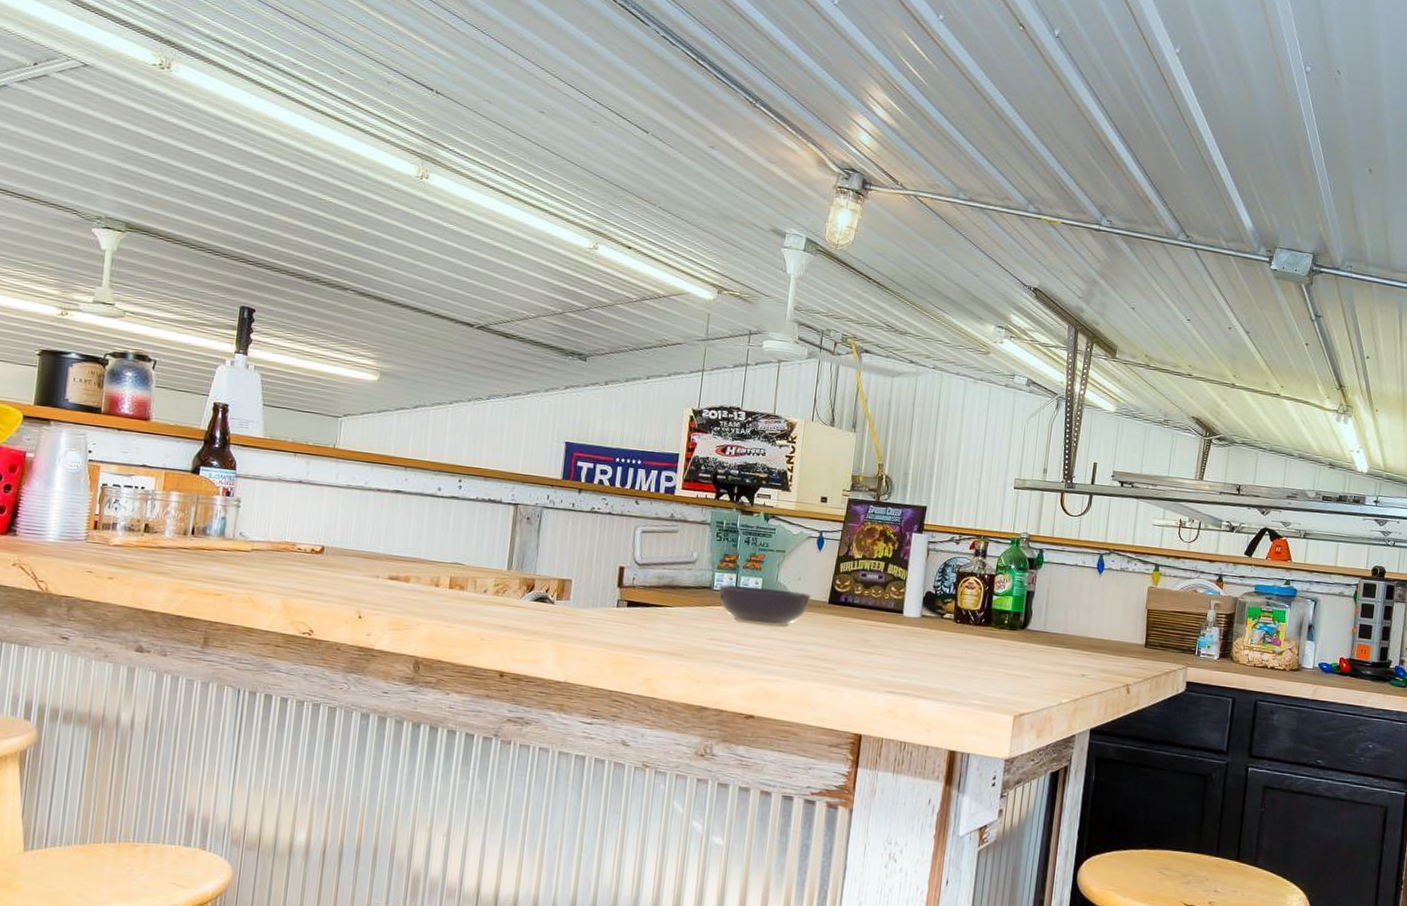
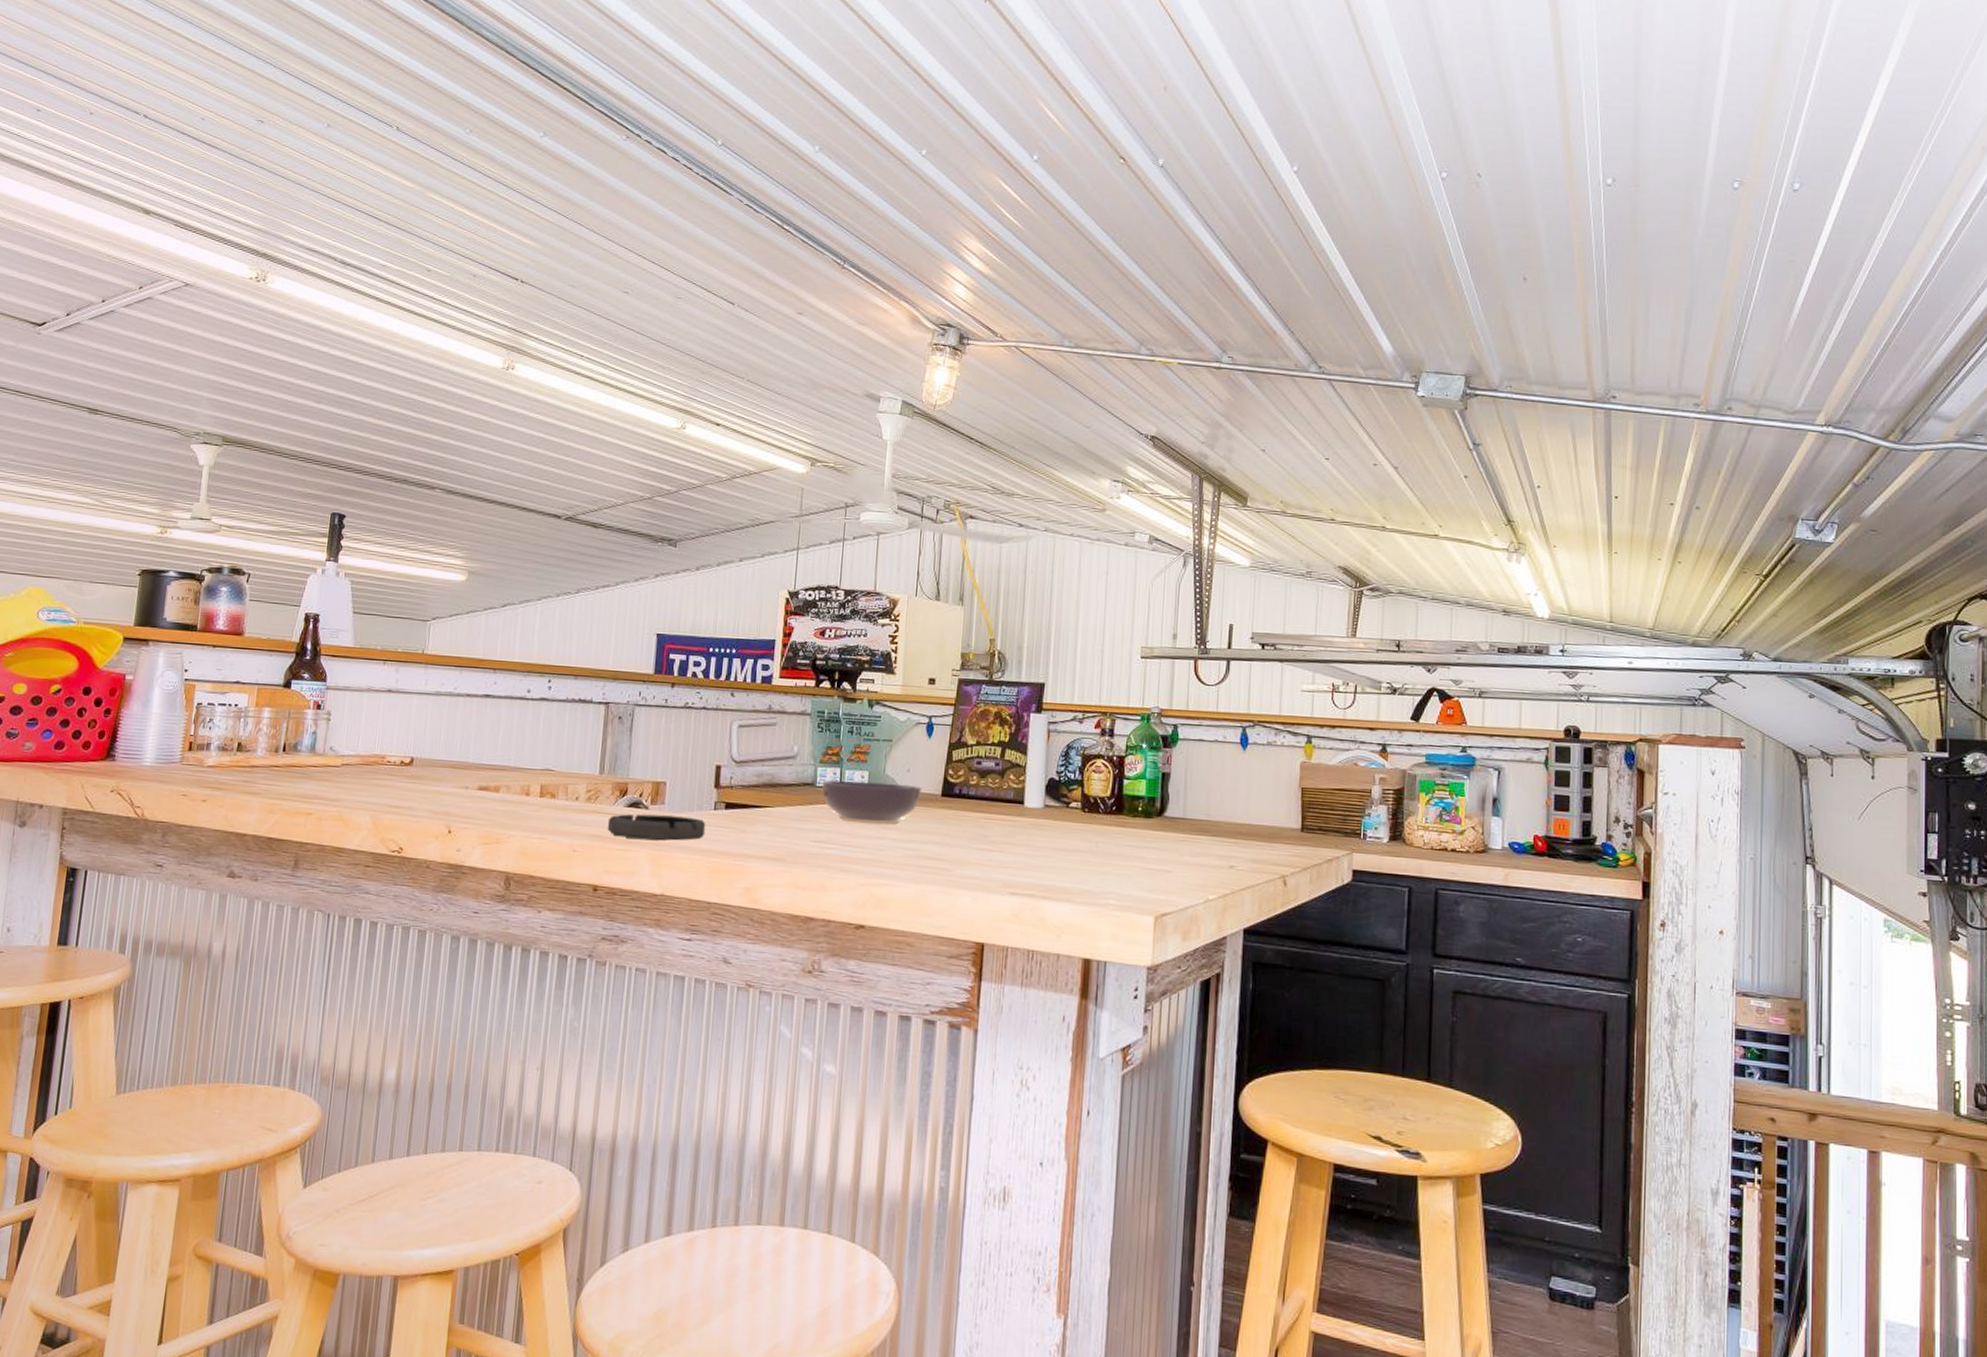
ashtray: none [514,607,609,634] -> present [607,814,706,841]

